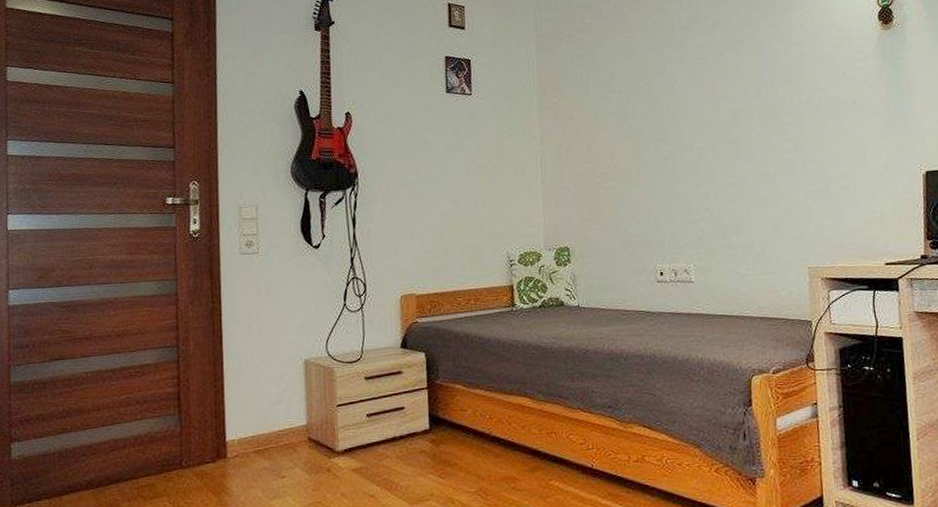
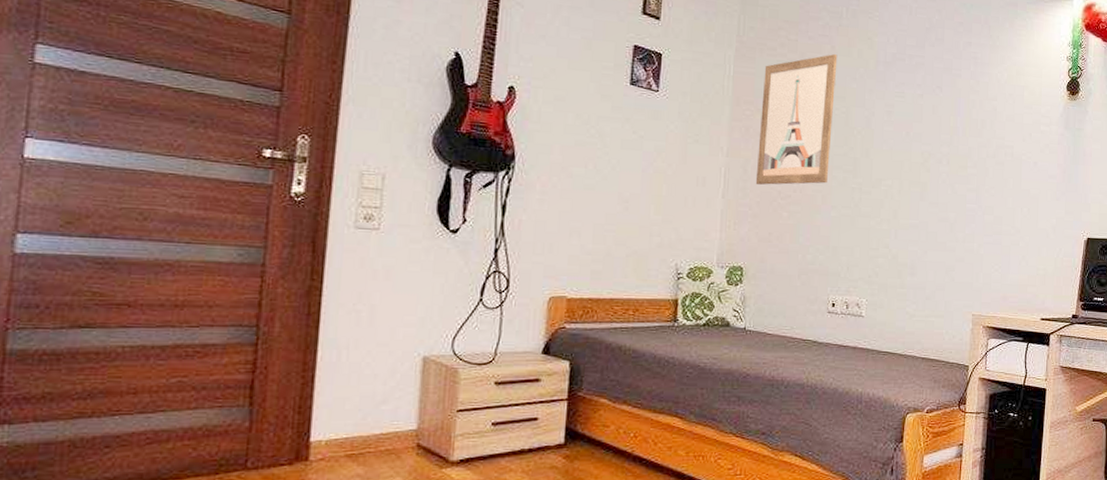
wall art: none [565,29,639,166] -> present [755,54,838,185]

